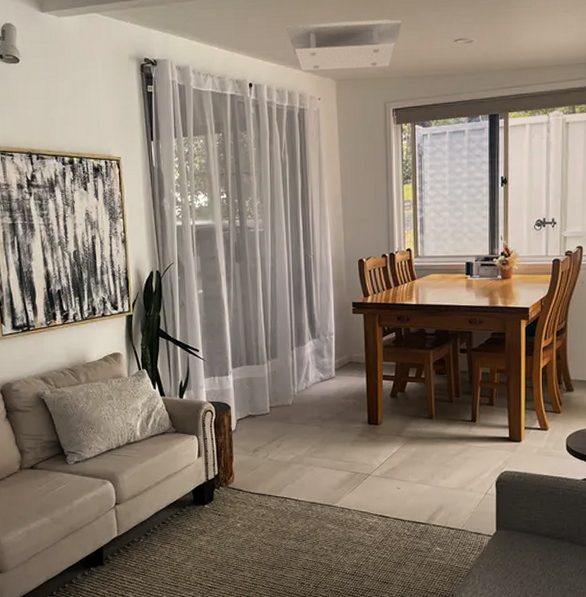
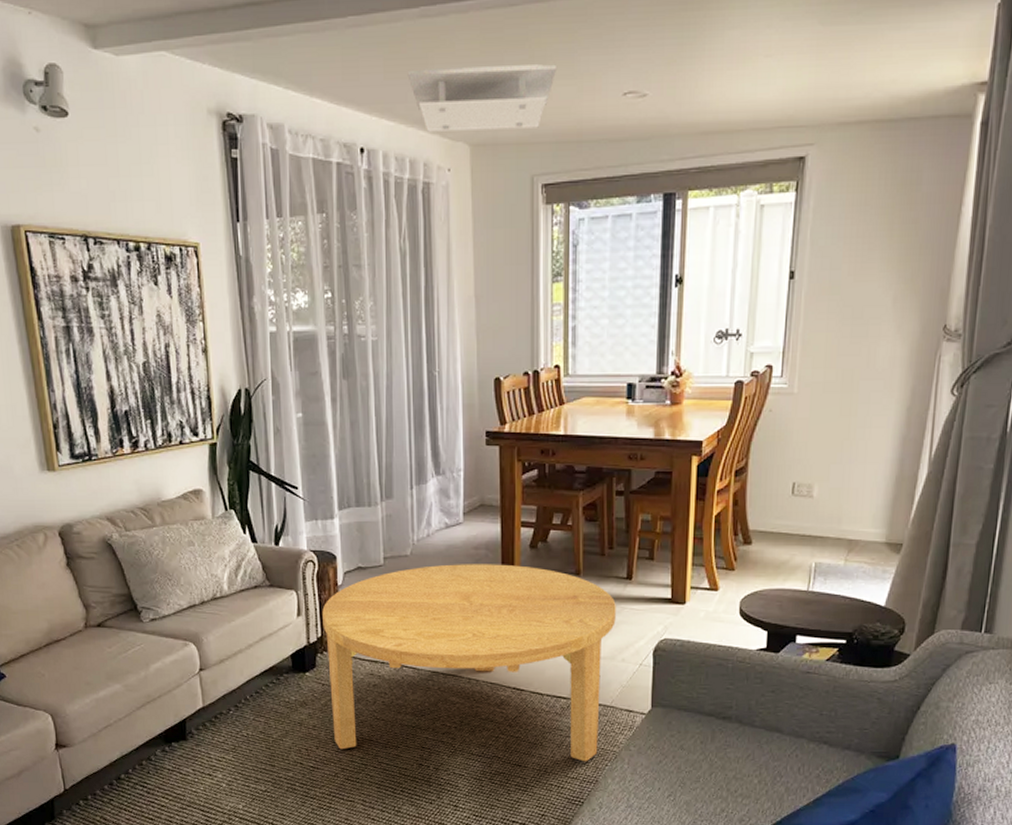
coffee table: none [219,411,464,579] -> present [322,564,616,762]

